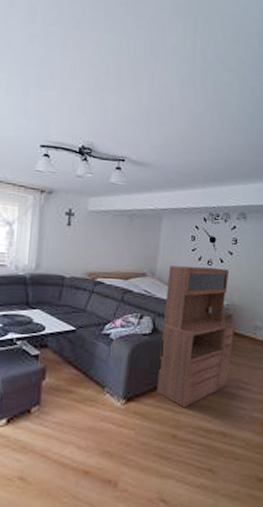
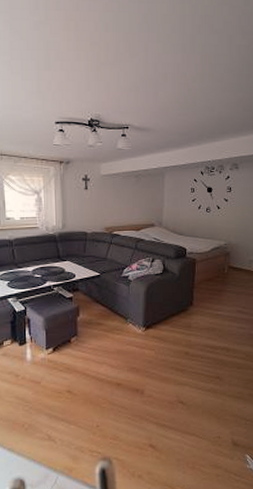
shelving unit: present [157,266,234,407] -> none [170,214,232,330]

